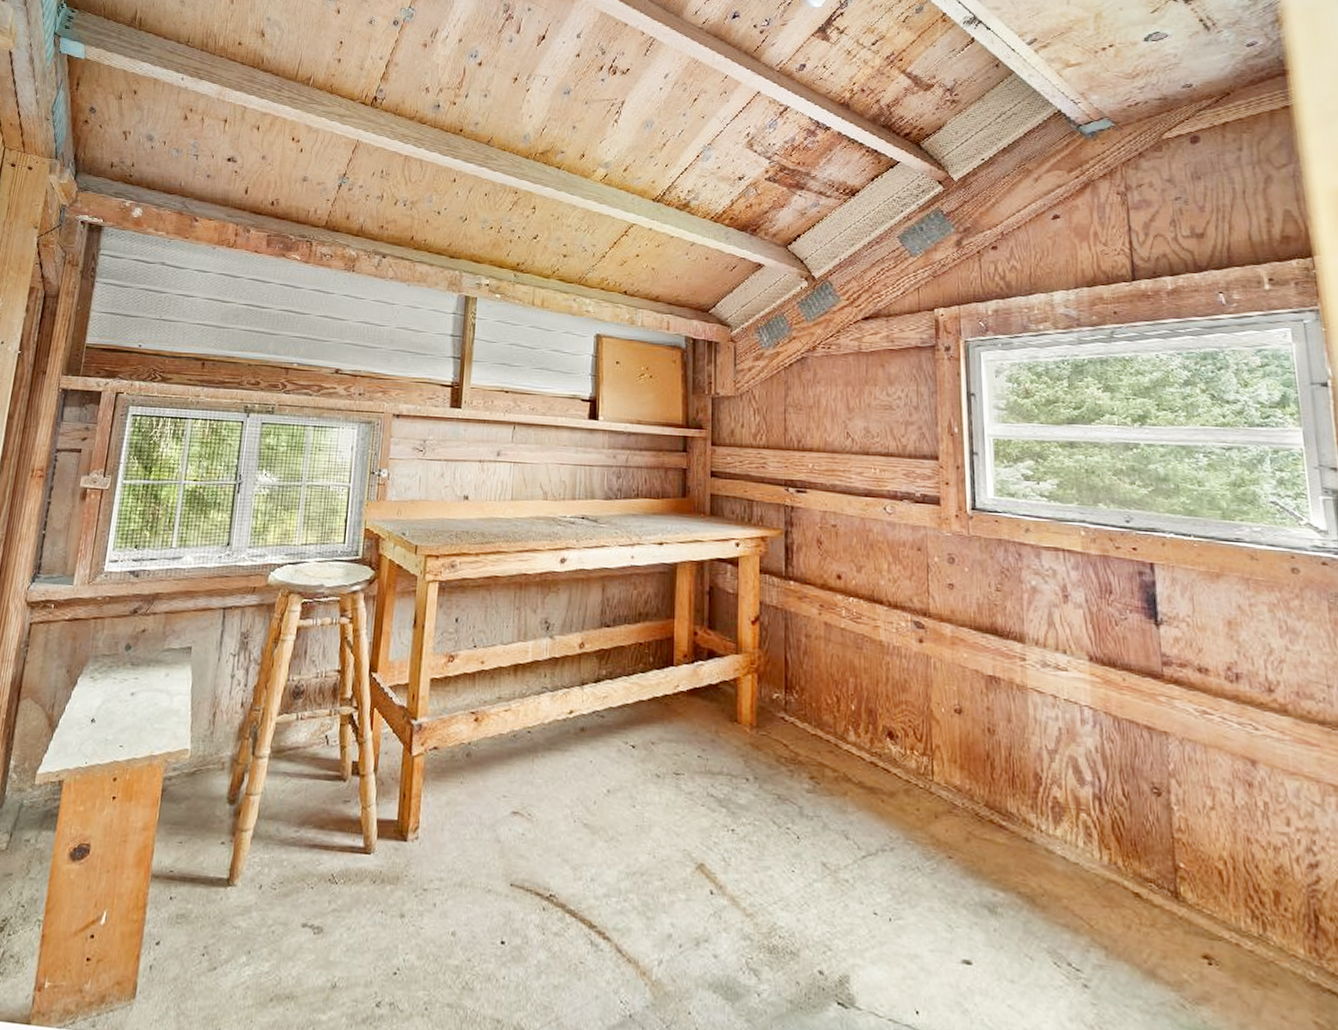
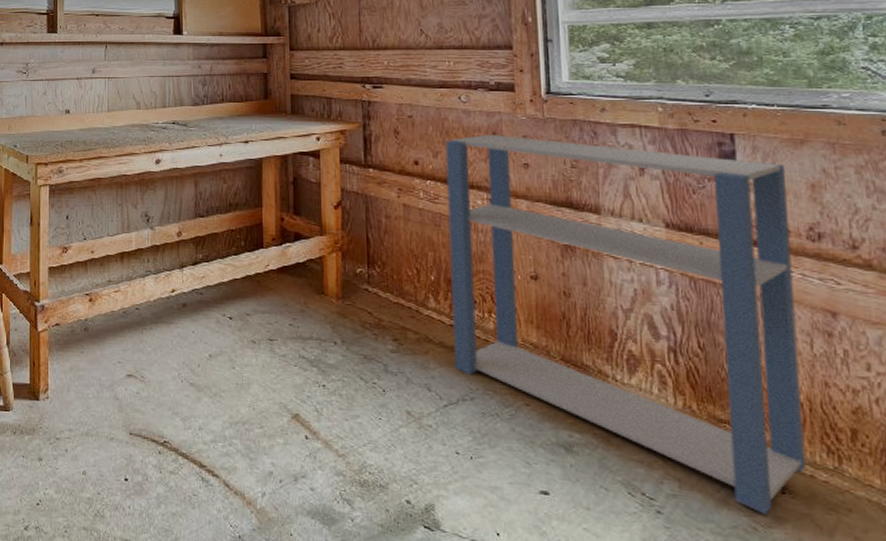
shelving unit: none [869,549,1232,989] -> present [445,134,807,514]

